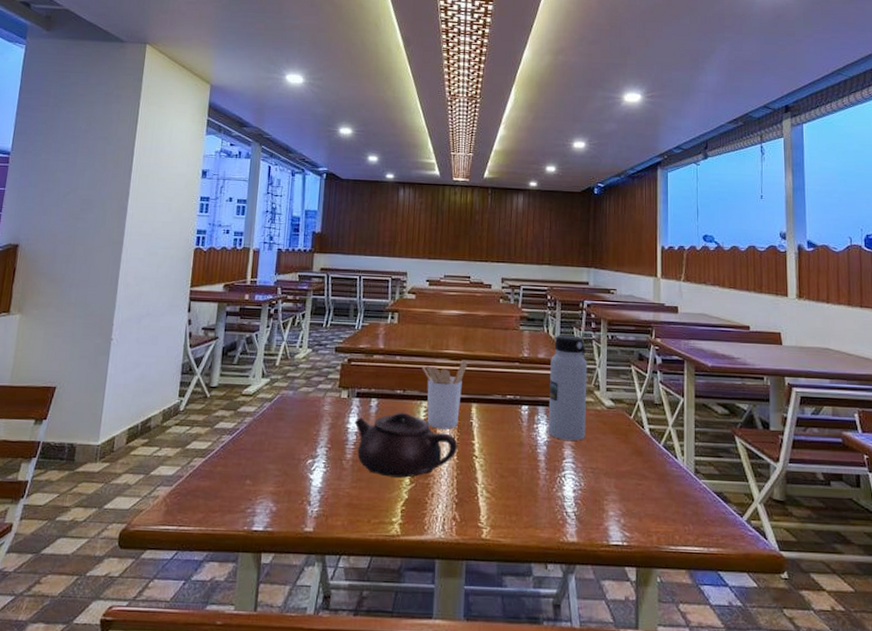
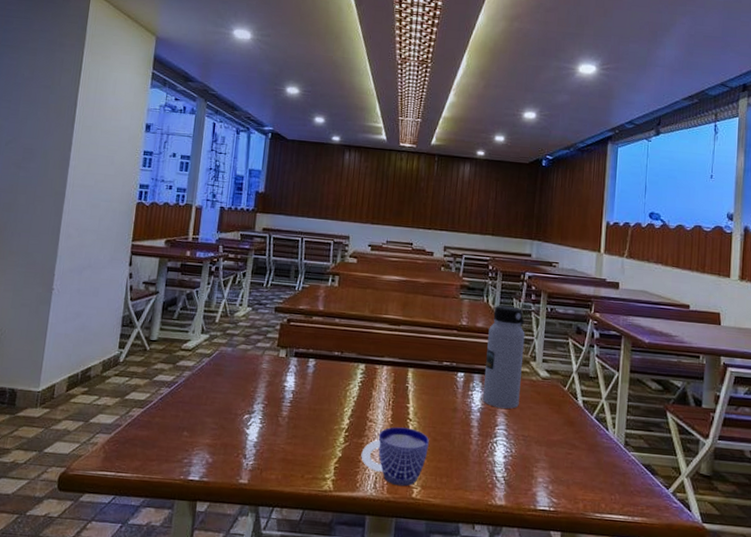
teapot: present [354,412,458,478] -> none [292,373,393,437]
utensil holder: present [422,360,468,430] -> none [360,325,406,392]
cup: none [428,465,496,527] -> present [361,427,429,487]

